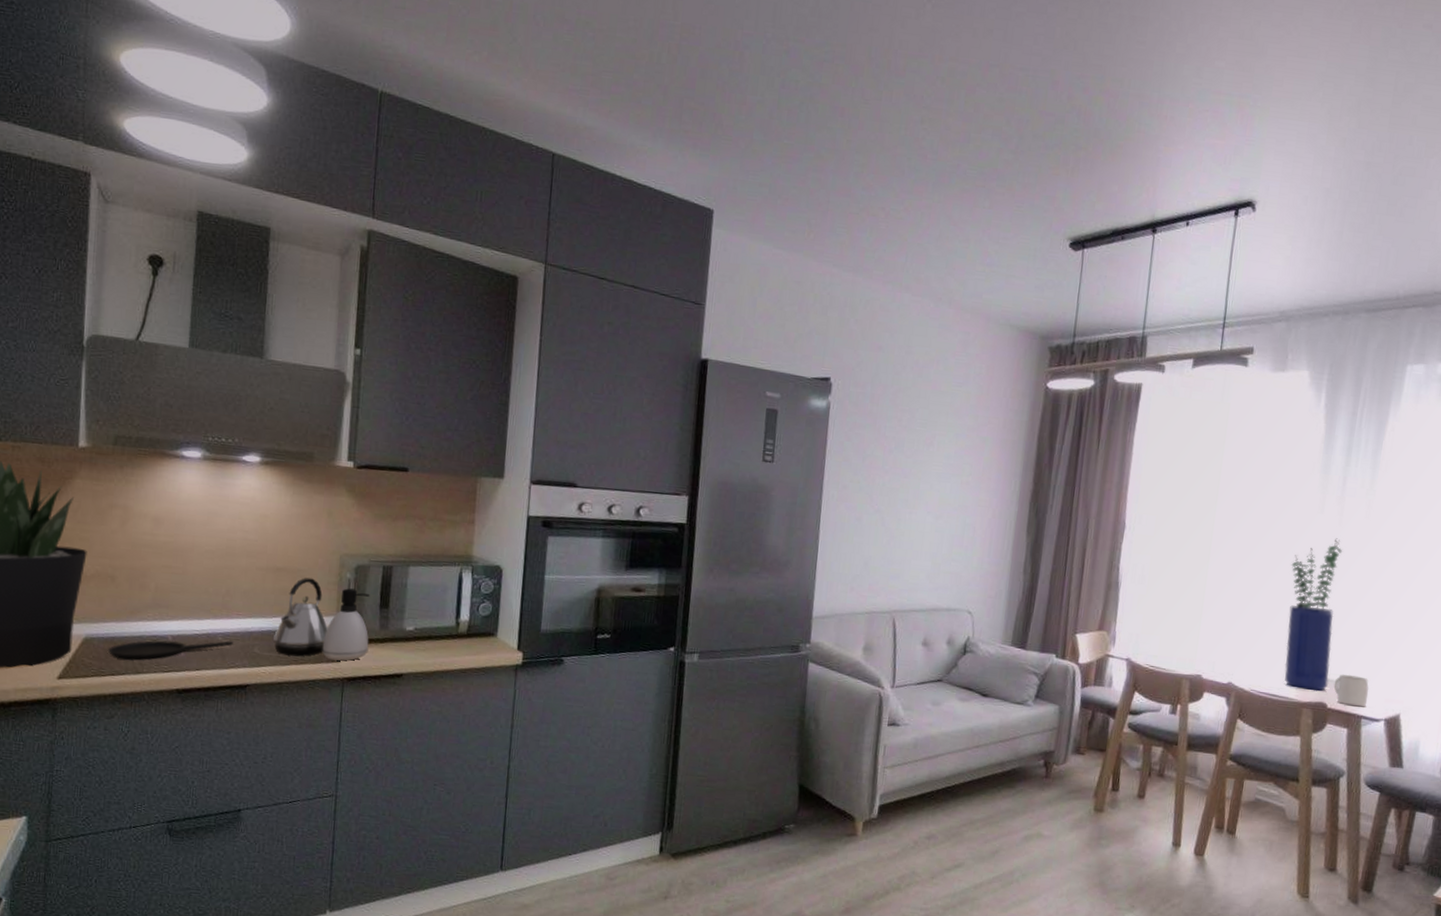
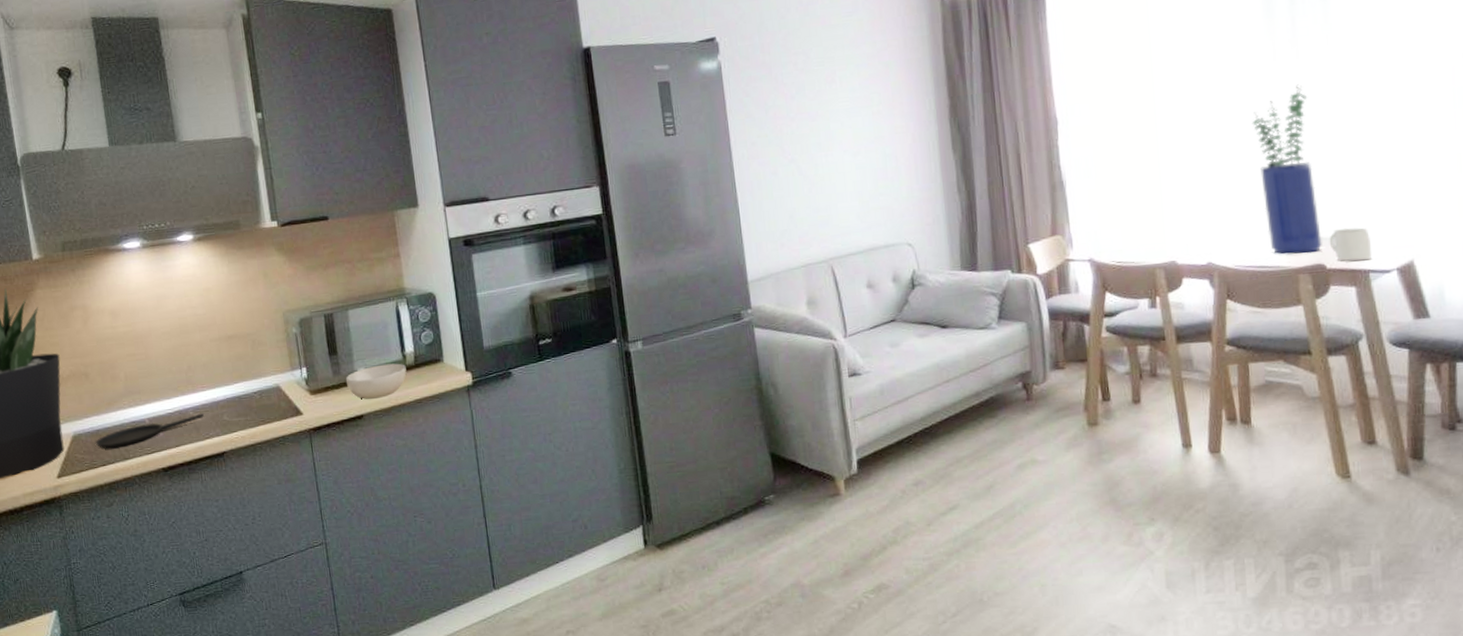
kettle: present [272,577,328,657] -> none [238,339,286,418]
soap dispenser: present [322,588,369,662] -> none [284,342,327,415]
bowl: none [391,627,458,661] -> present [345,363,407,400]

